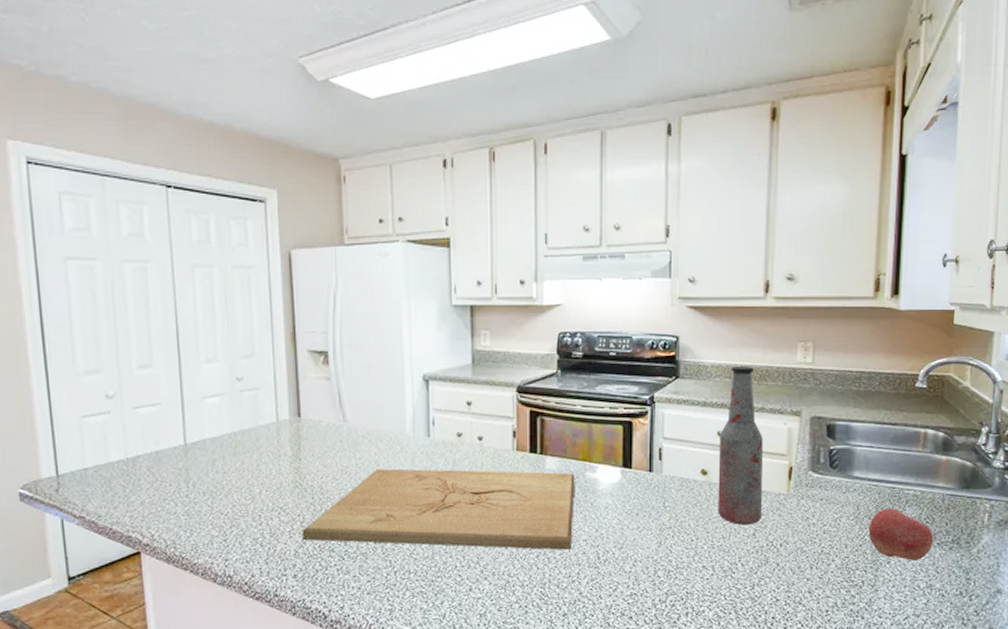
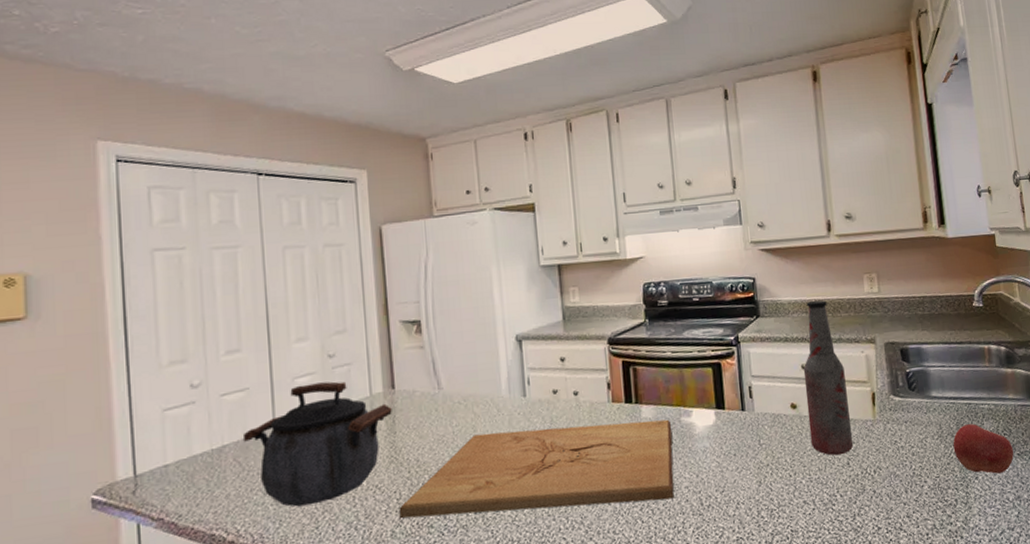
kettle: none [155,404,298,520] -> present [242,381,392,507]

